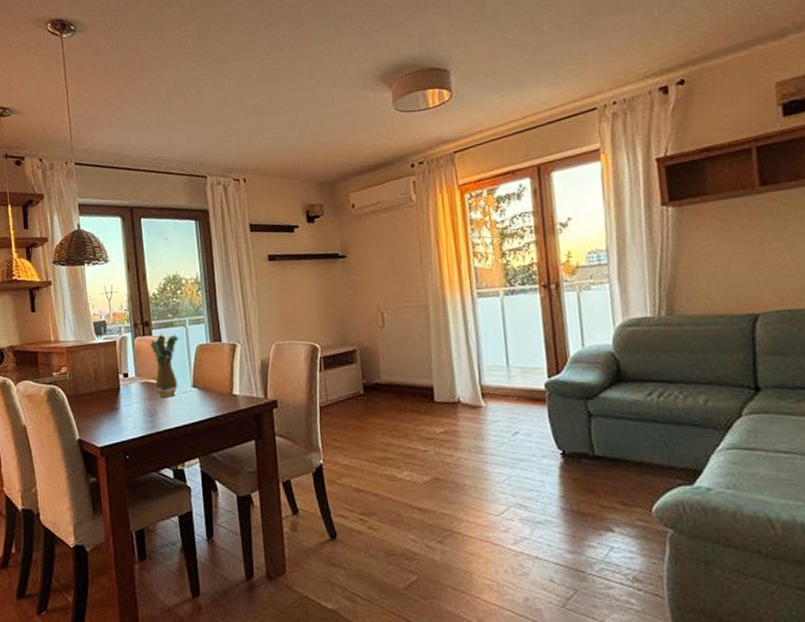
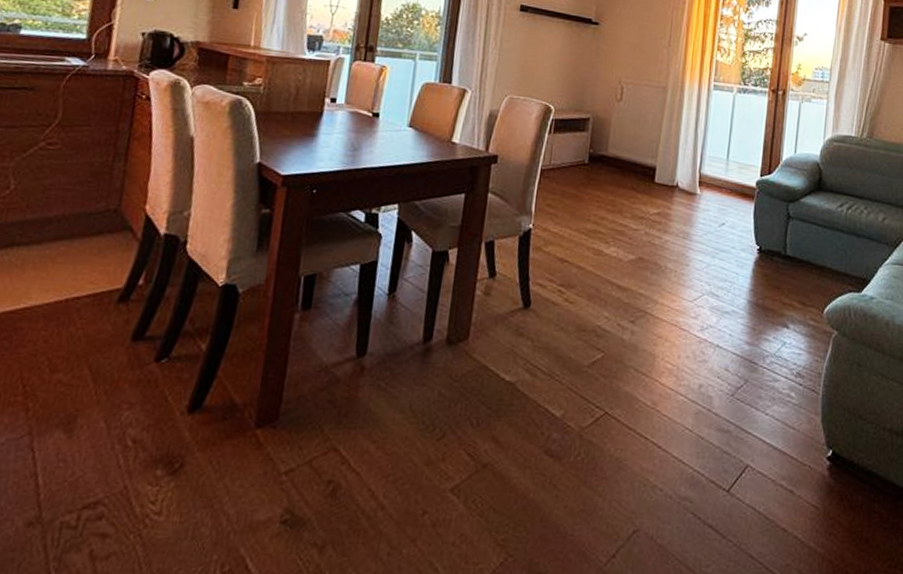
vase: present [150,333,178,398] -> none [365,62,404,134]

